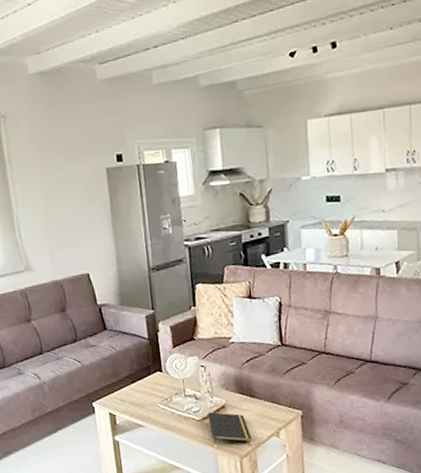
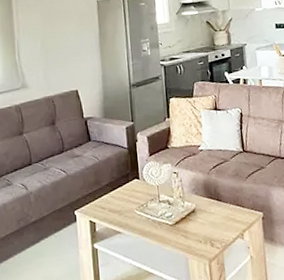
notepad: present [208,412,252,445] -> none [180,216,220,249]

